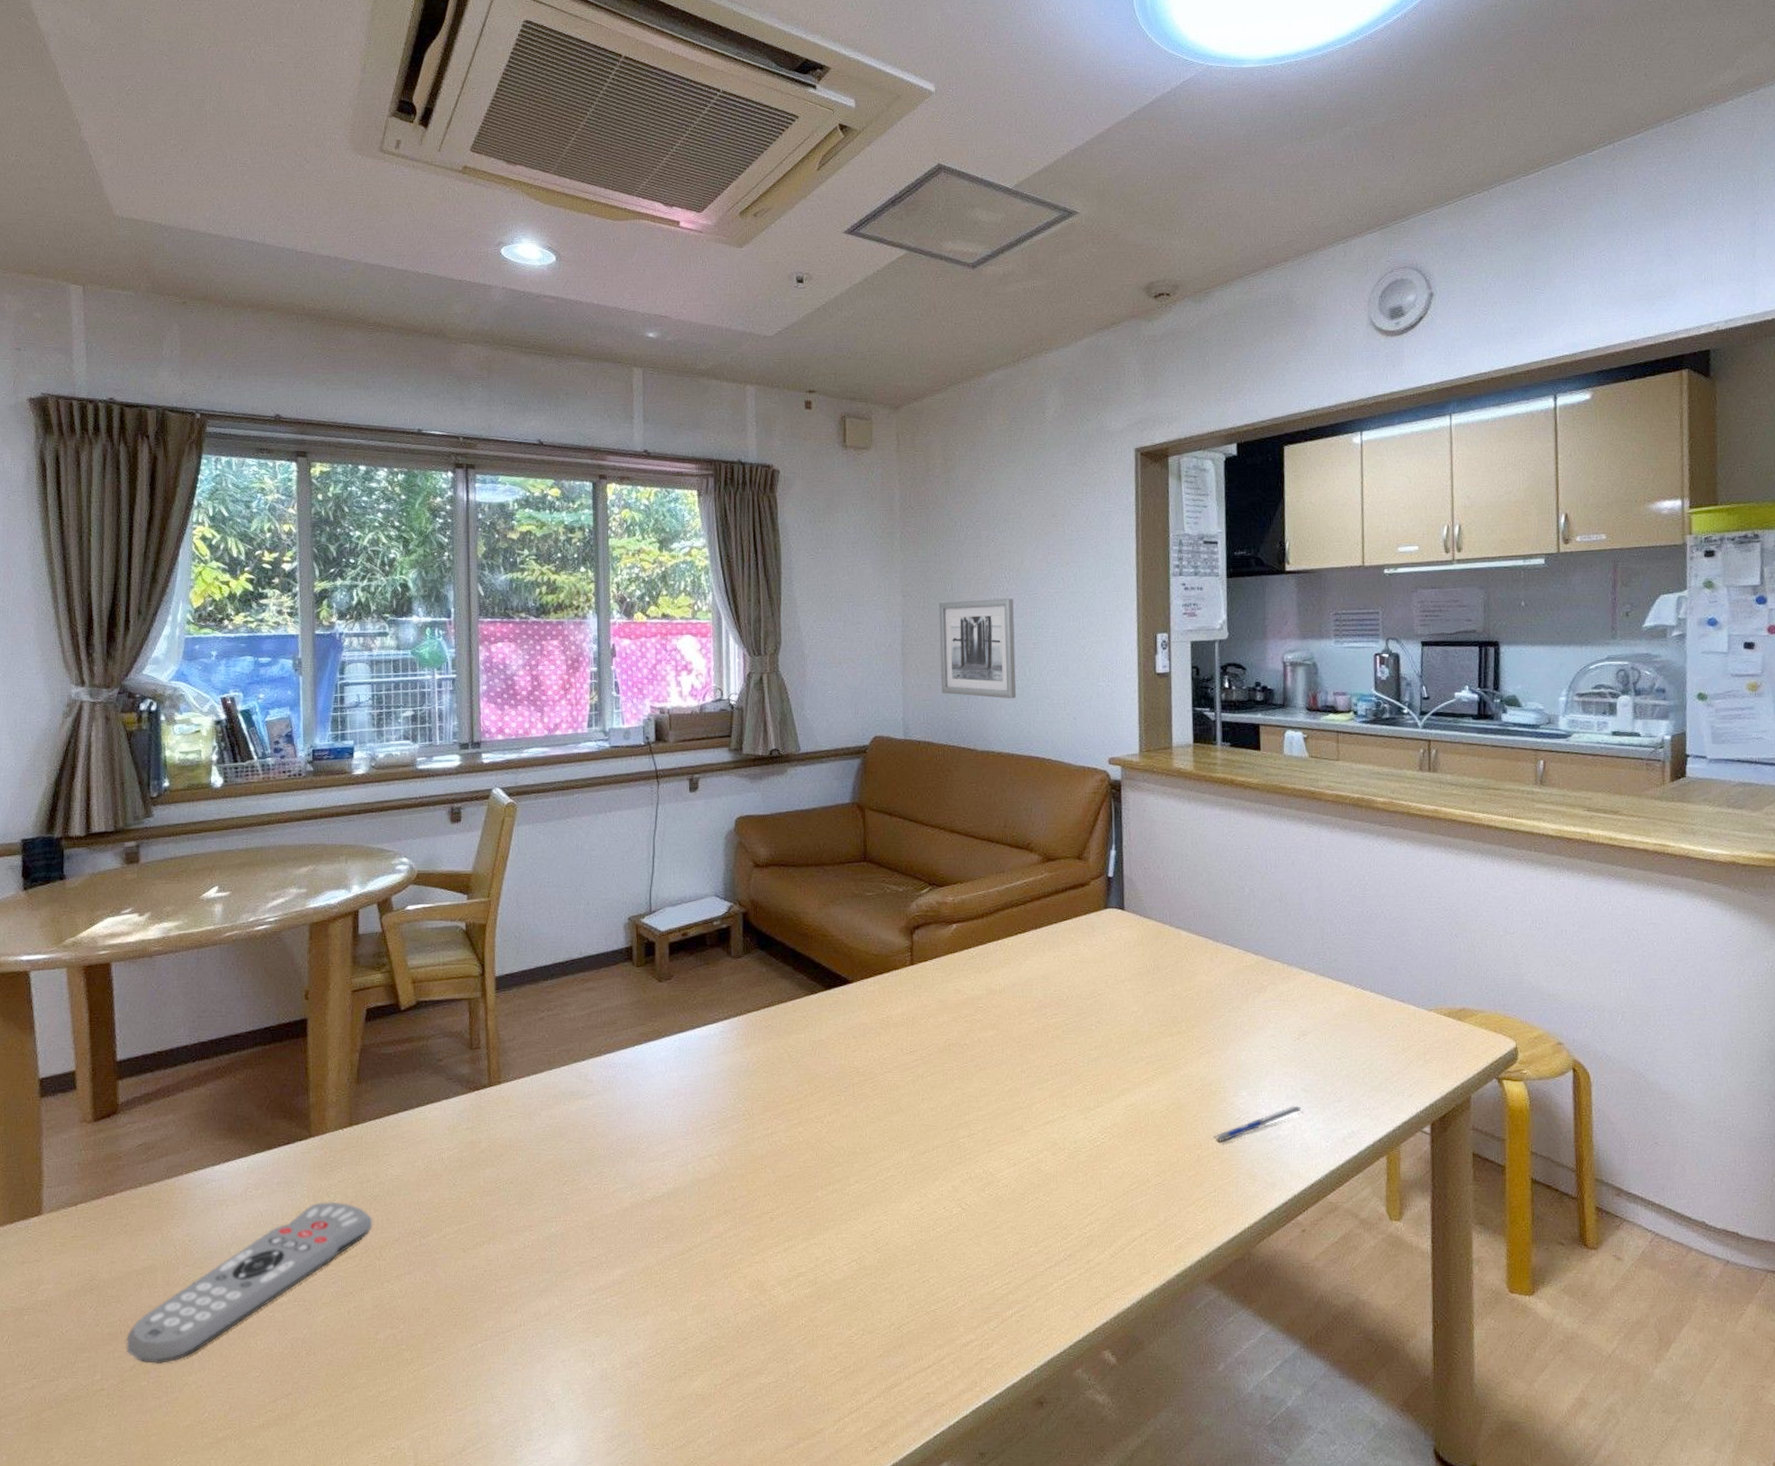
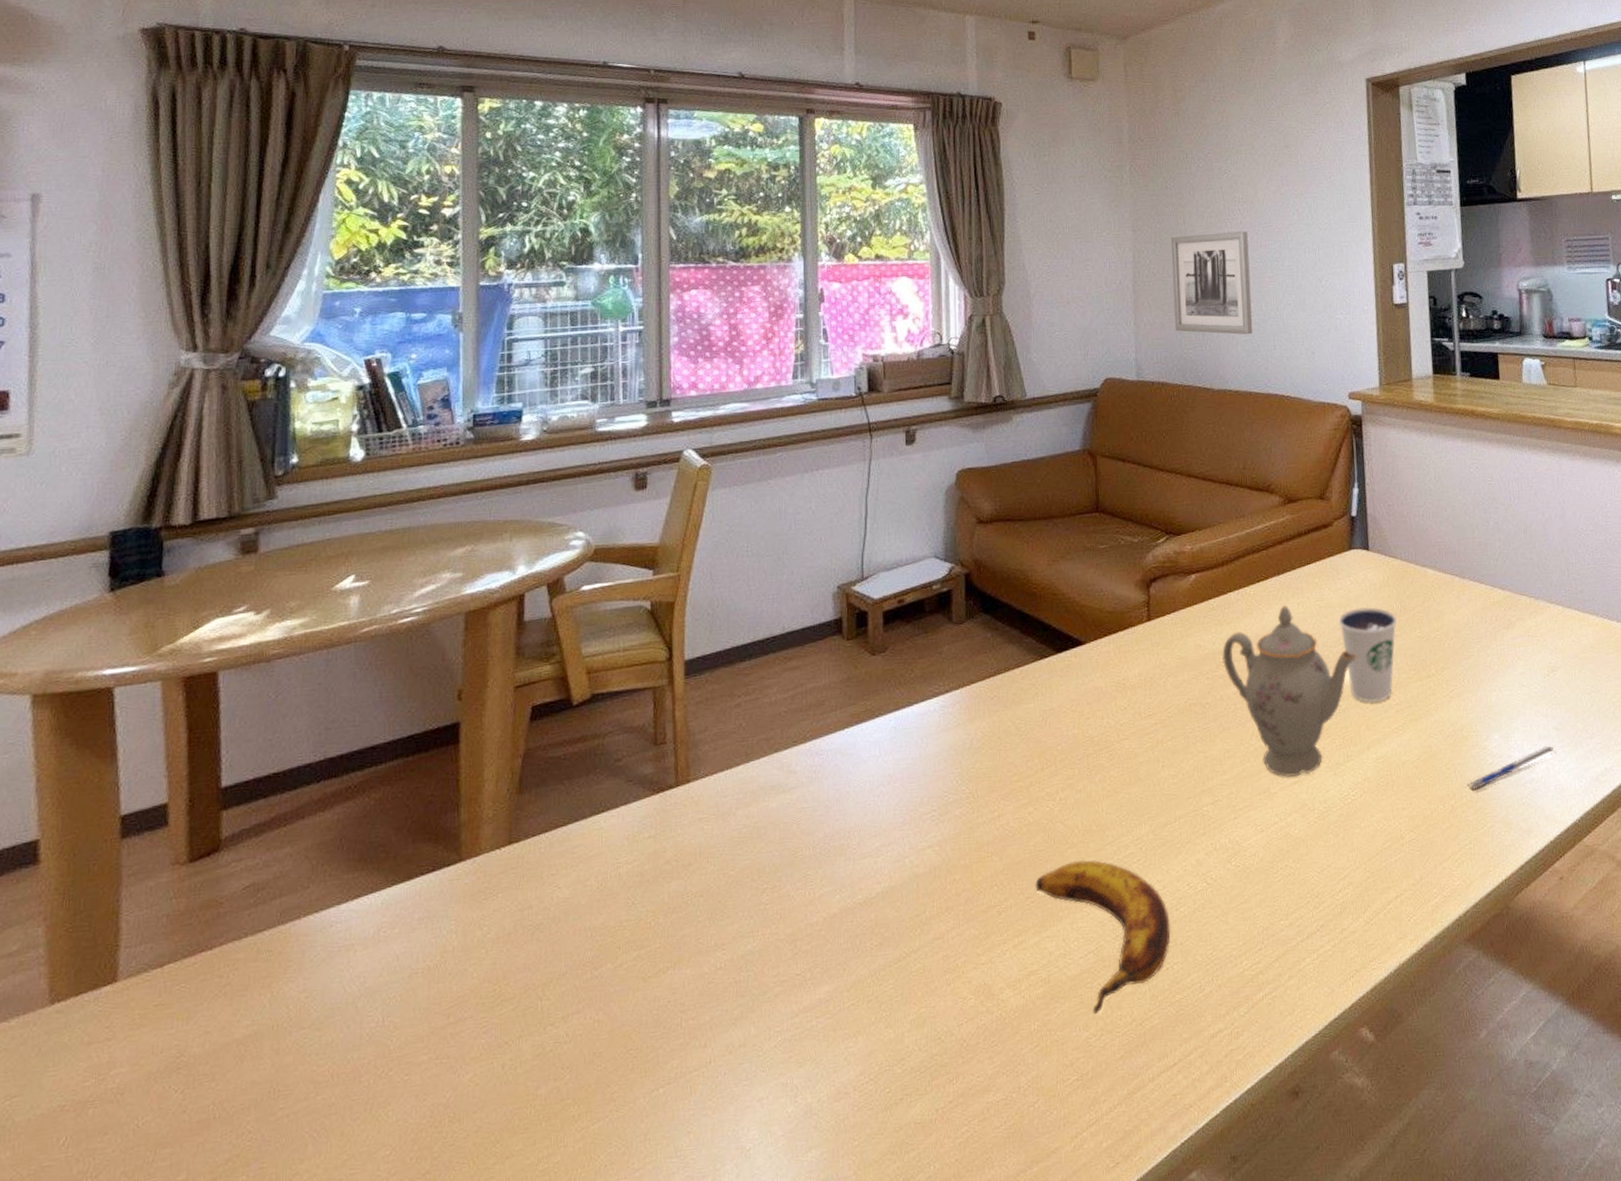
remote control: present [126,1201,373,1364] -> none [220,935,535,1154]
banana: none [804,1178,927,1316] -> present [1035,860,1171,1015]
teapot: none [979,958,1110,1118] -> present [1221,605,1358,778]
dixie cup: none [1092,964,1149,1054] -> present [1338,607,1397,703]

